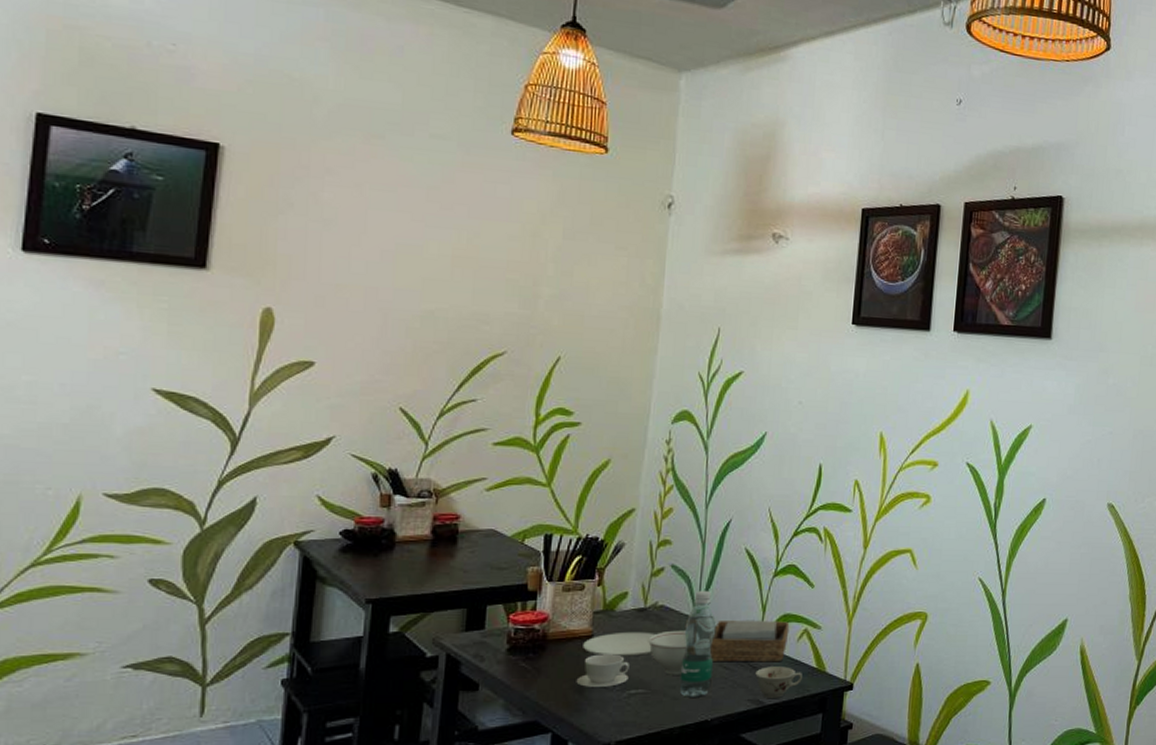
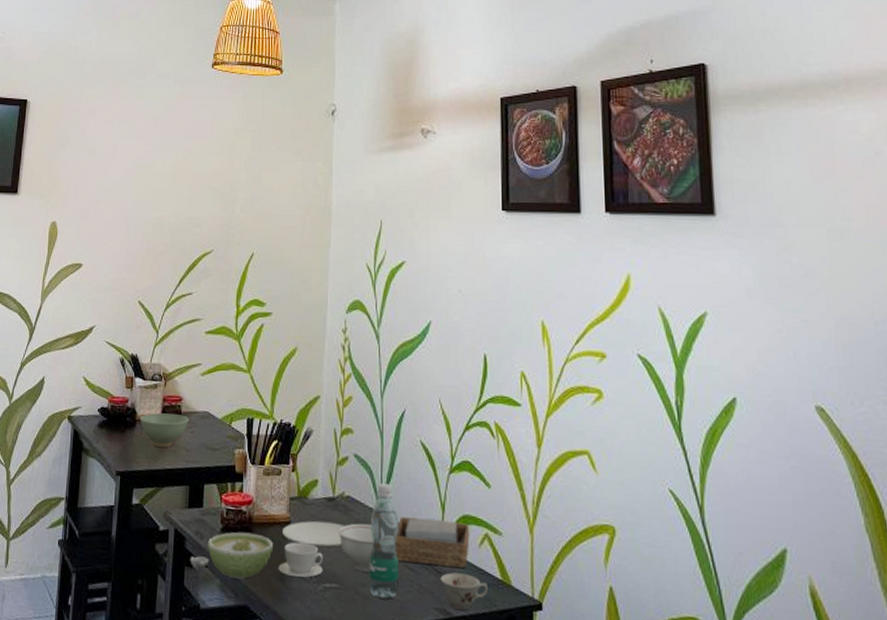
bowl: none [399,533,468,570] -> present [139,413,189,447]
frying pan: none [466,650,571,696] -> present [190,531,273,579]

